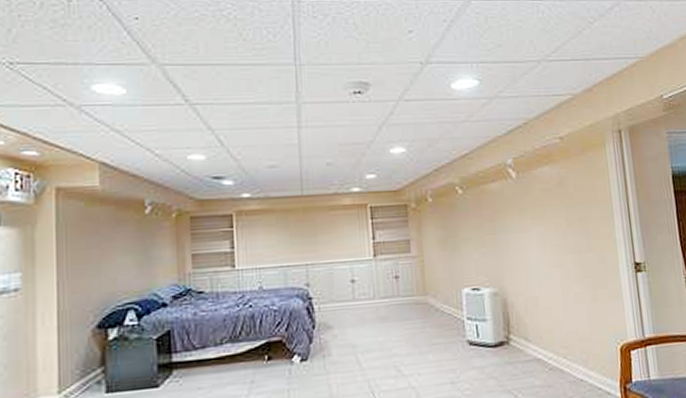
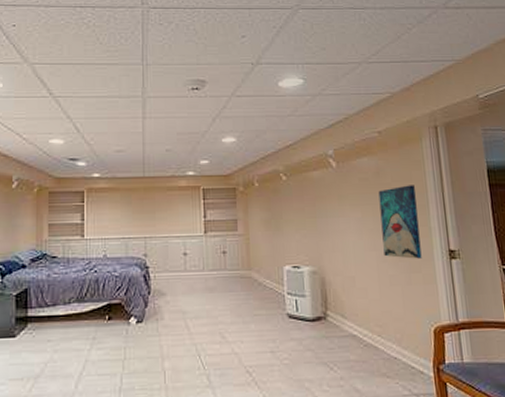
wall art: none [561,194,607,274] -> present [378,185,422,259]

